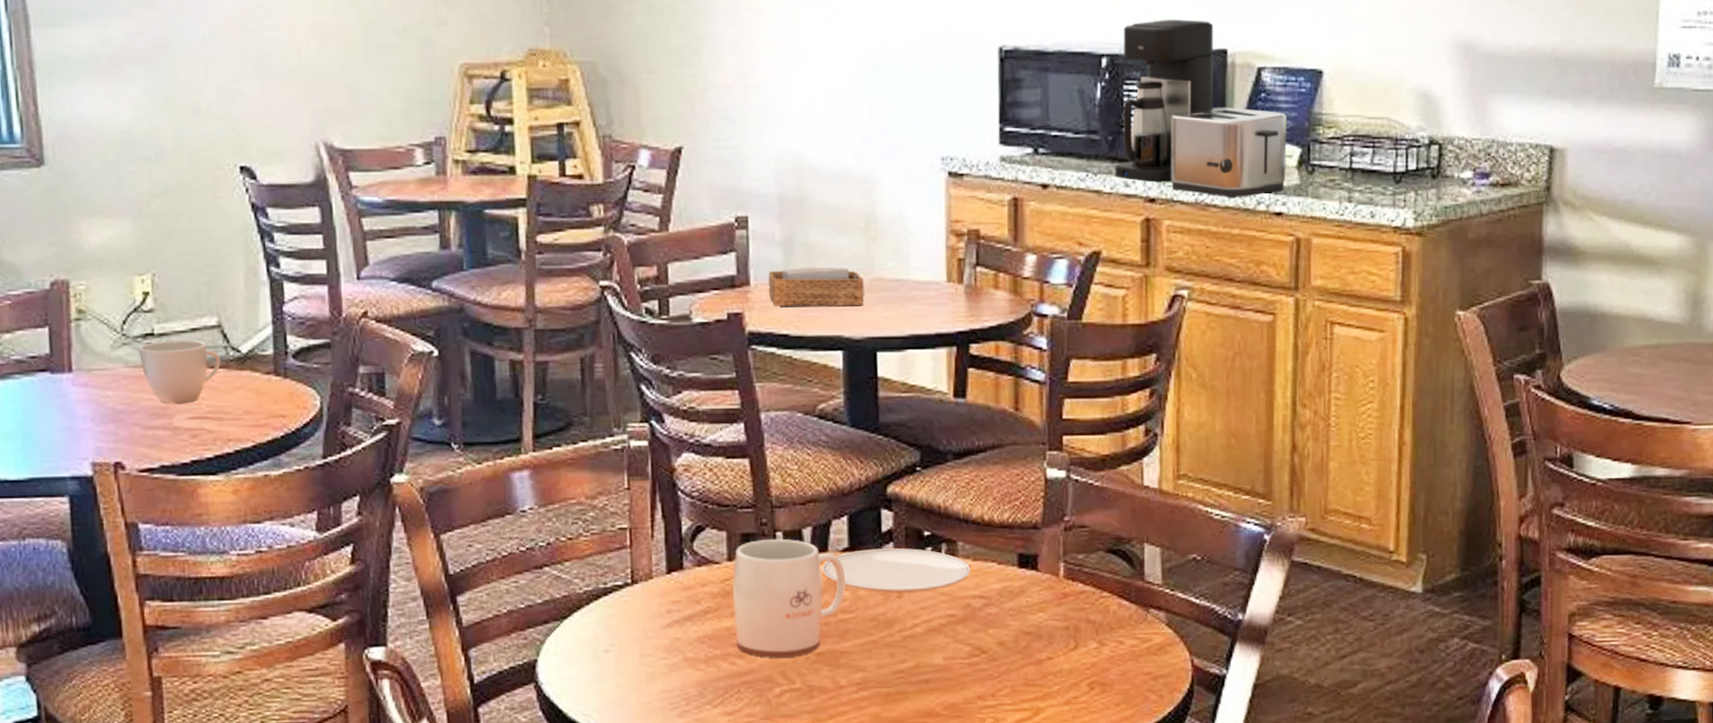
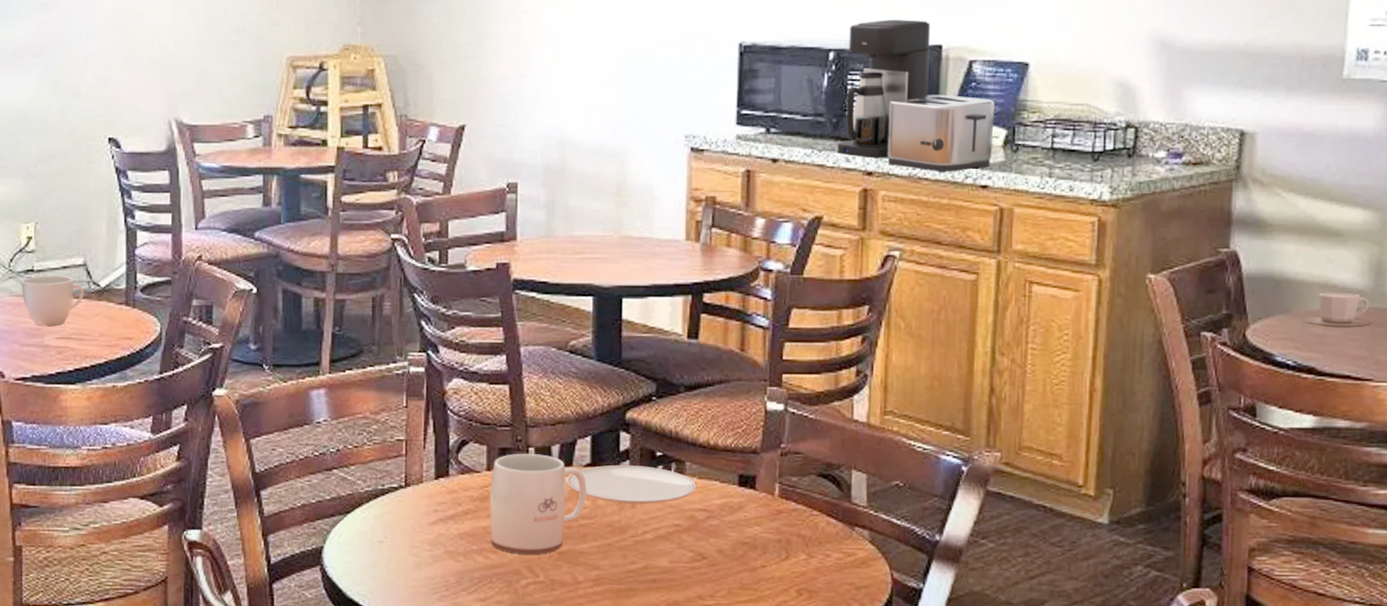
napkin holder: present [768,267,864,308] -> none [532,225,614,260]
cup: none [1619,326,1689,366] -> present [1303,292,1372,328]

